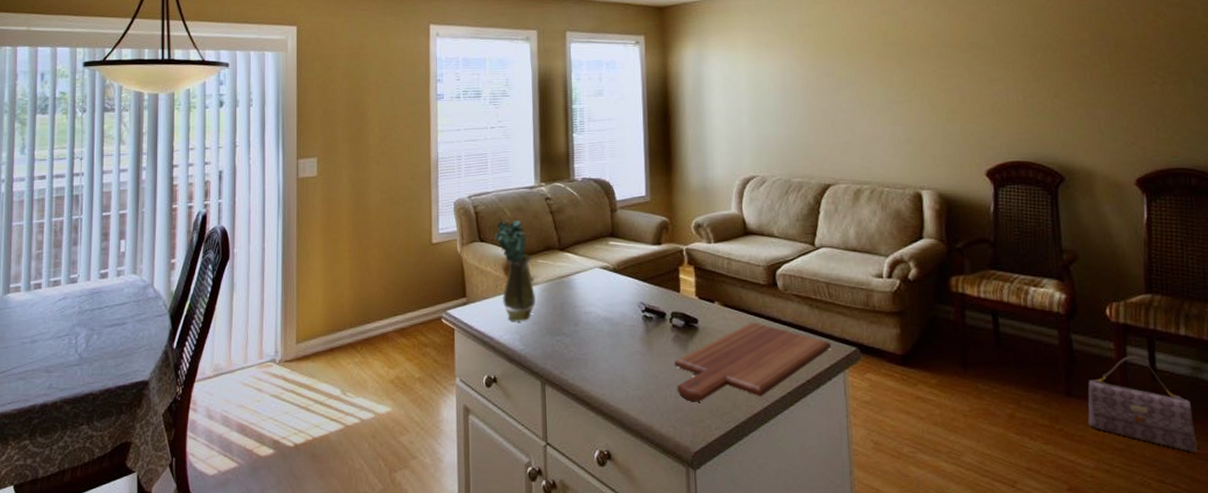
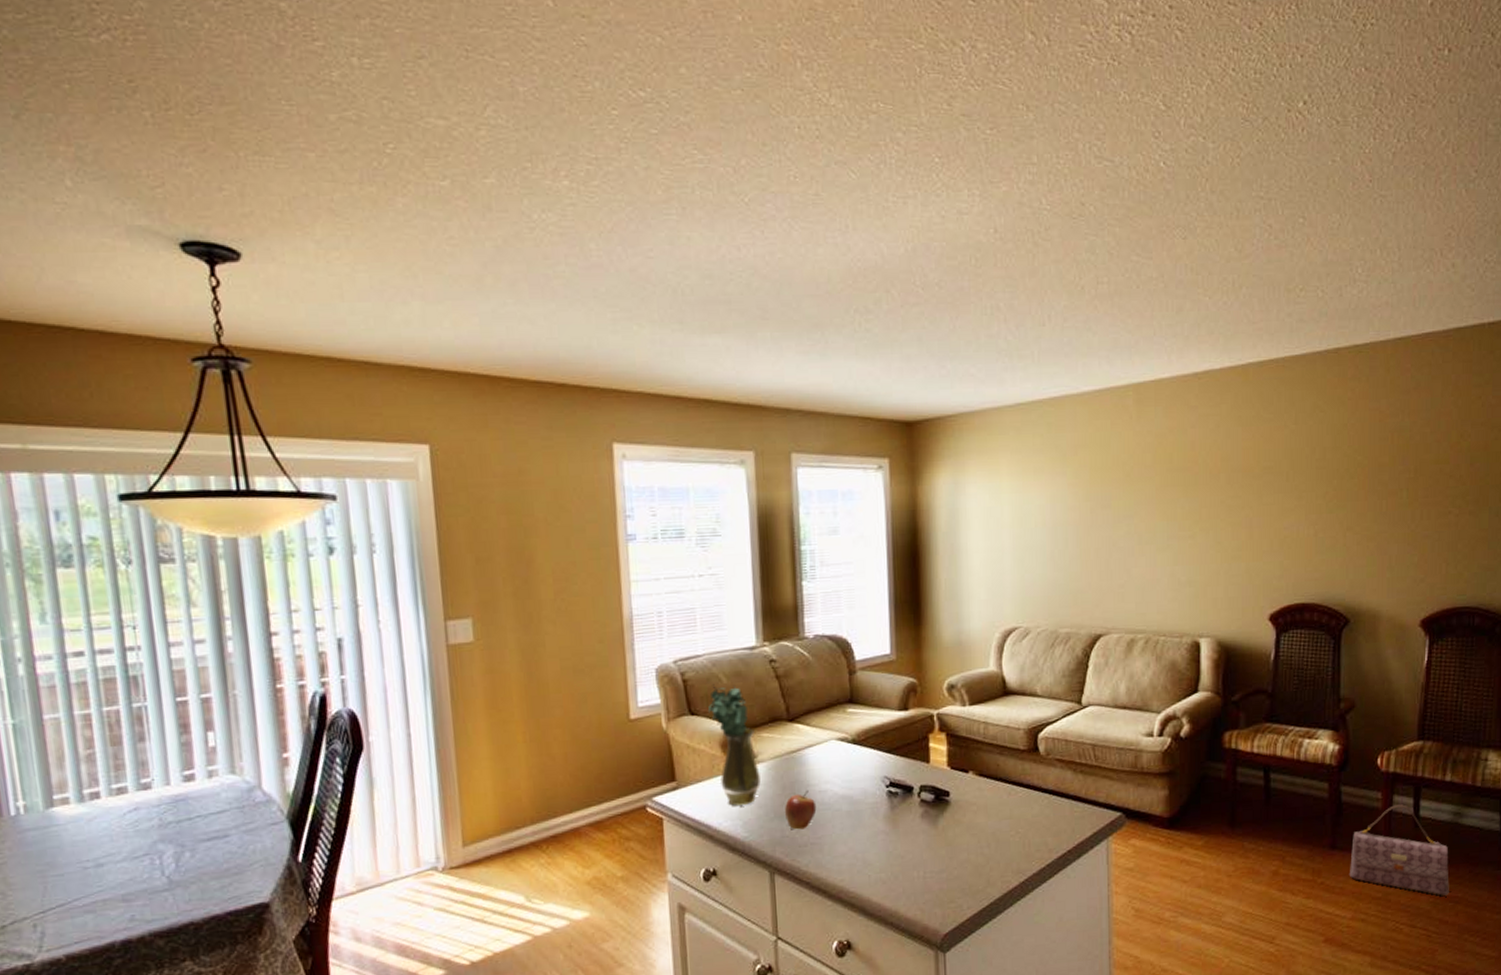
fruit: none [554,311,582,346] -> present [784,790,817,830]
cutting board: present [674,322,832,402] -> none [922,791,1096,882]

